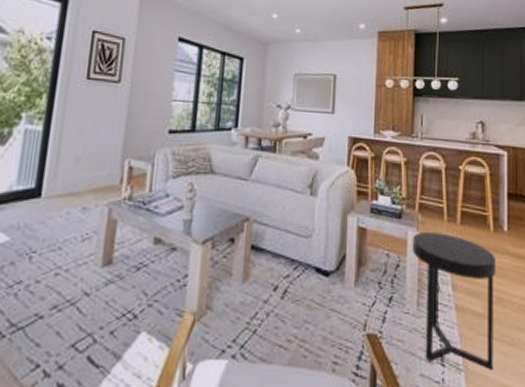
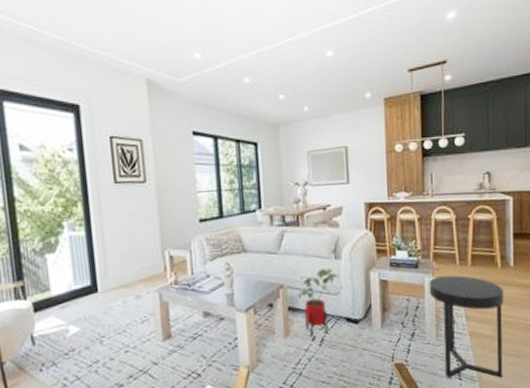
house plant: none [264,204,313,286] -> present [298,268,340,337]

